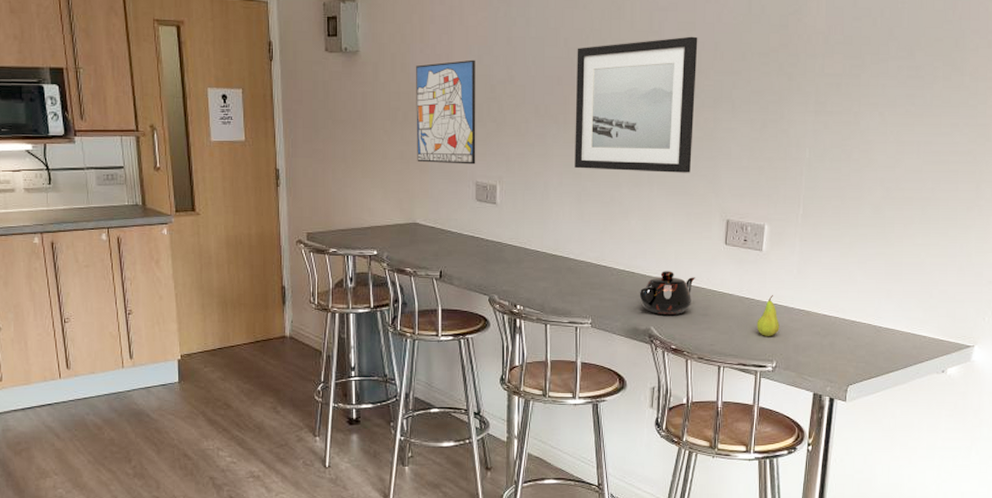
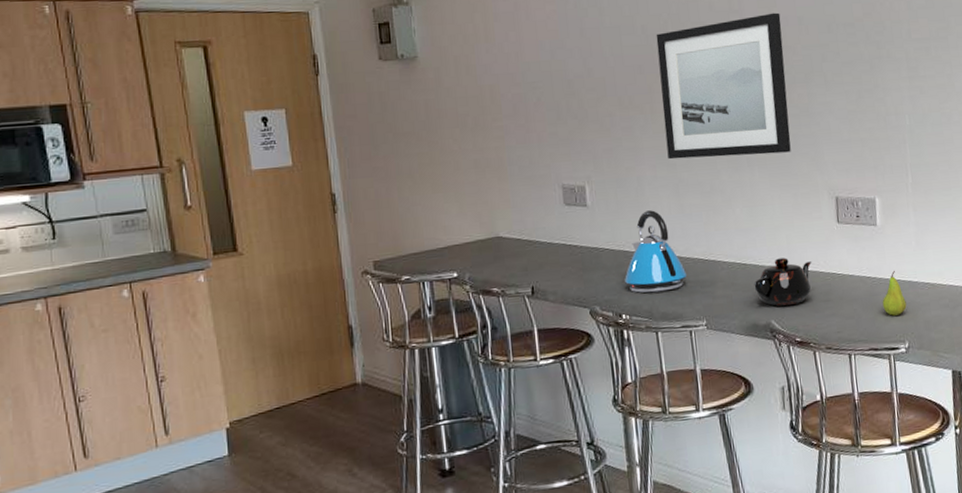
wall art: present [416,59,476,165] -> none [483,55,560,170]
kettle: none [523,214,580,289] -> present [625,210,688,293]

